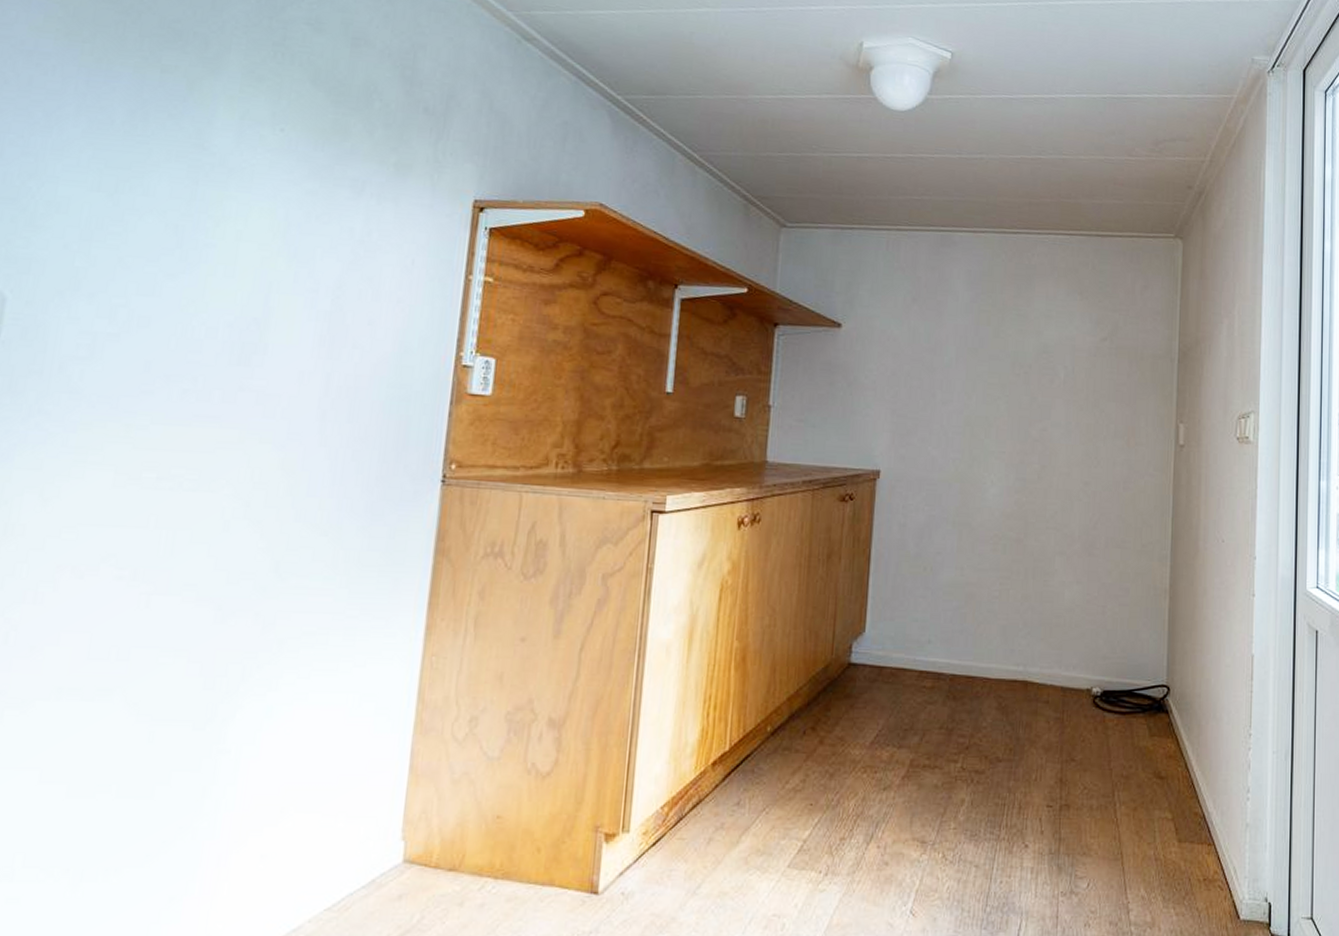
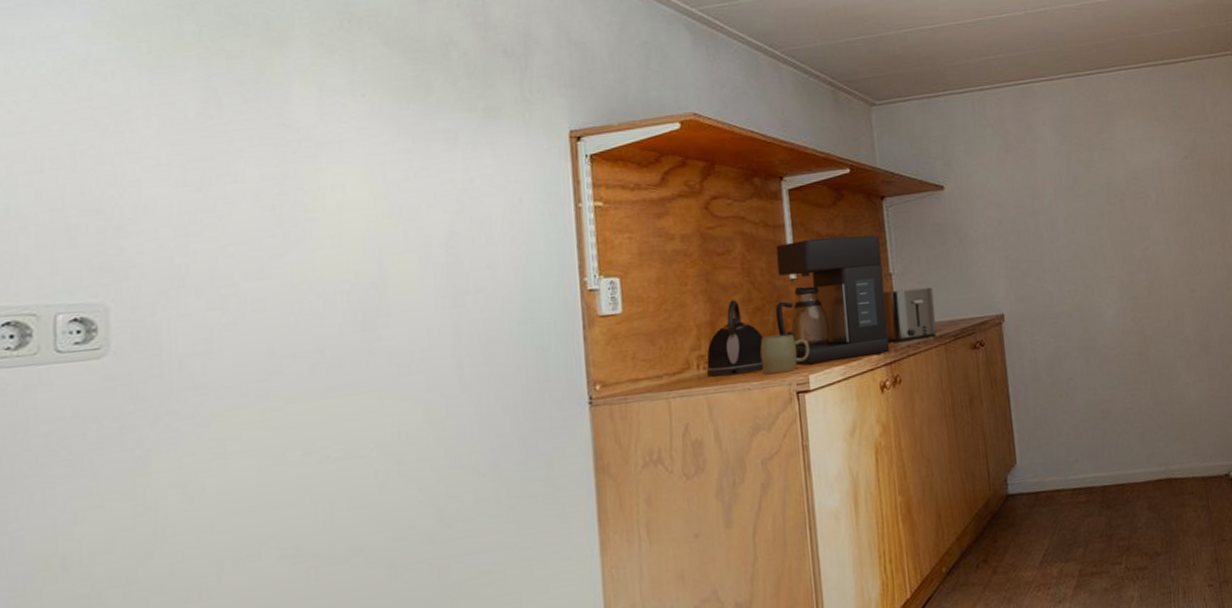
kettle: none [563,403,628,482] -> present [706,300,764,377]
mug: none [620,446,673,489] -> present [760,334,810,375]
coffee maker: none [643,354,766,488] -> present [775,235,890,366]
toaster: none [753,423,811,480] -> present [883,287,937,343]

